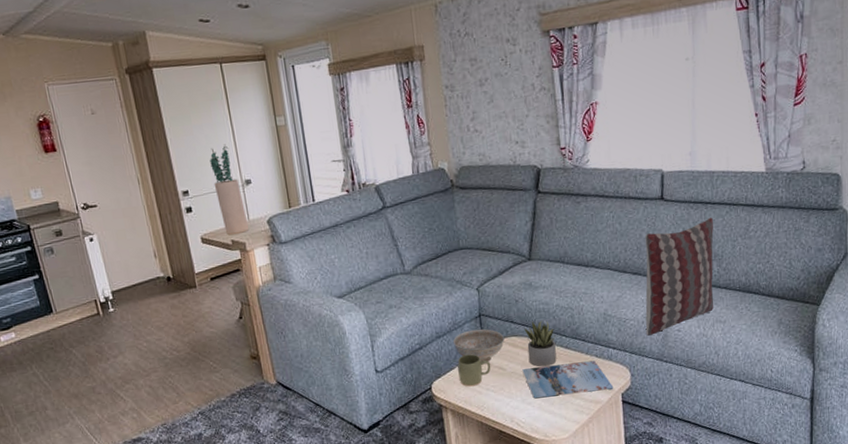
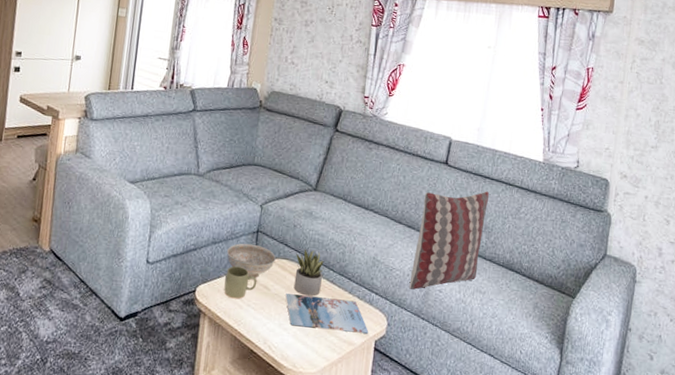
vase: present [210,144,249,236] -> none [44,20,70,102]

